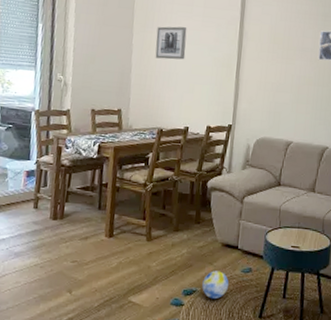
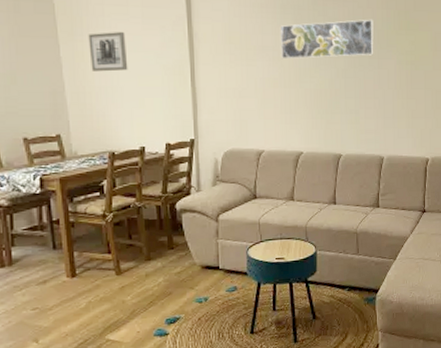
decorative ball: present [202,270,229,298] -> none [186,294,215,323]

